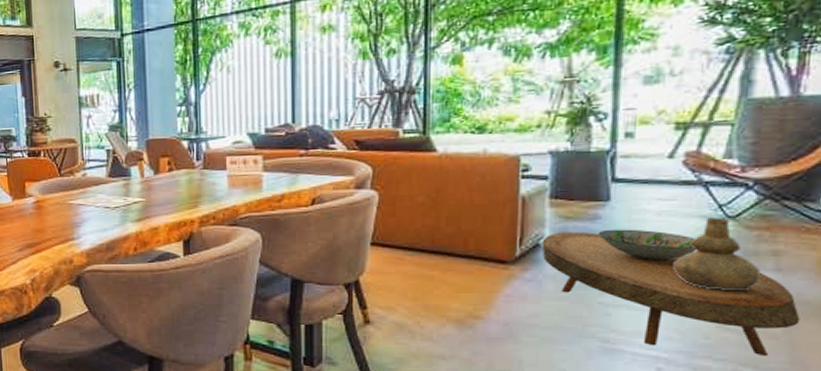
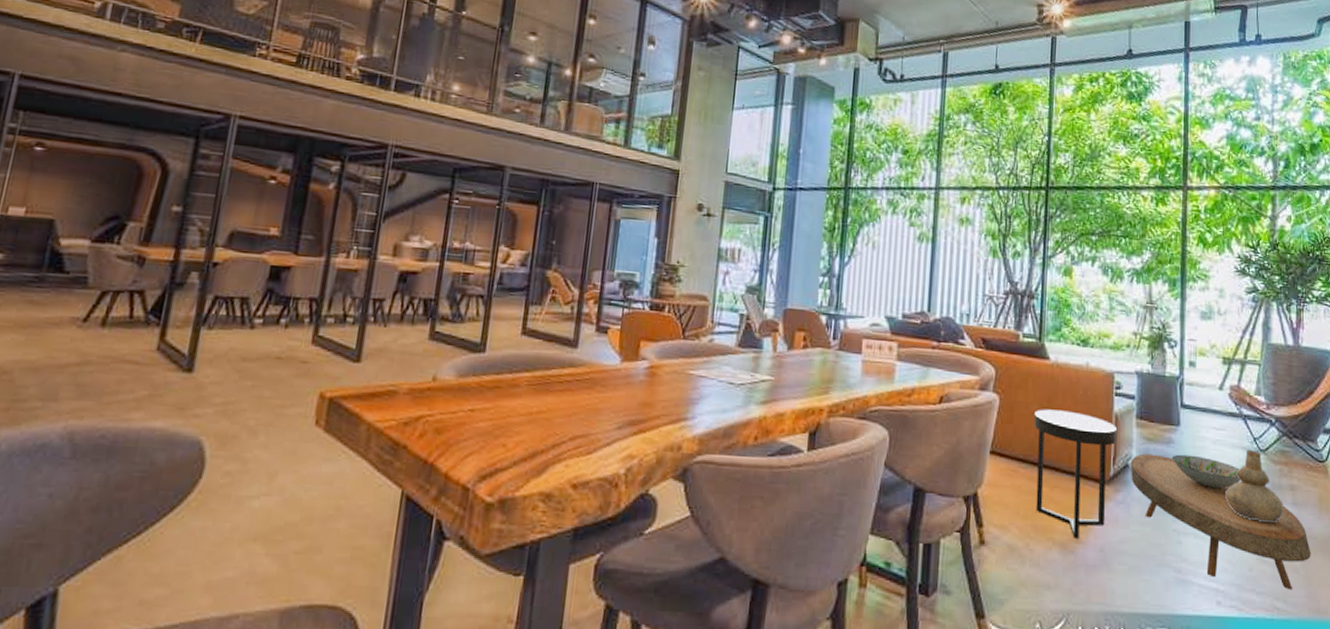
side table: none [420,198,525,315] -> present [1034,409,1118,539]

